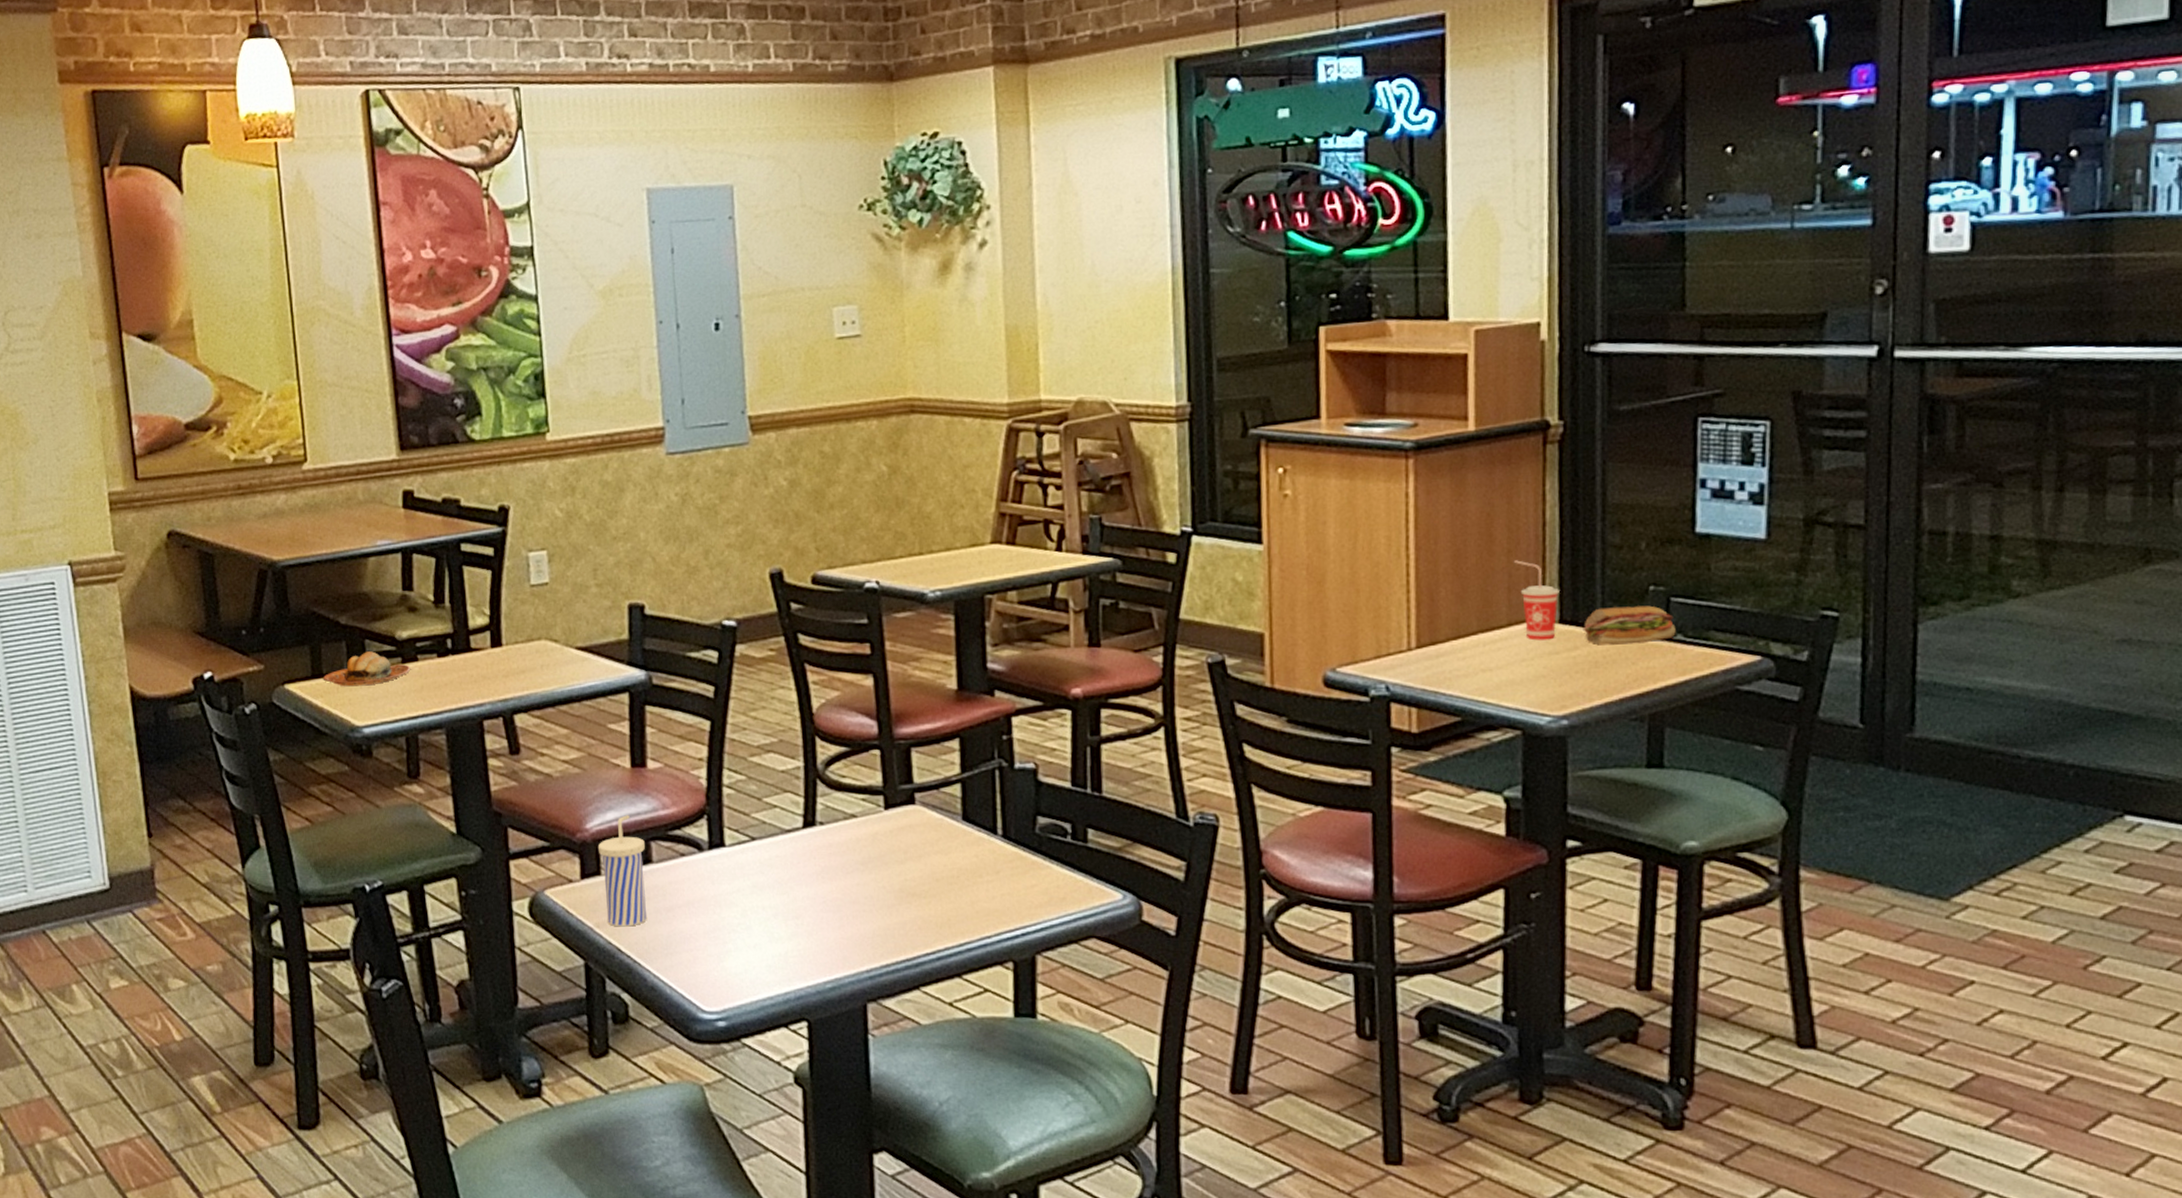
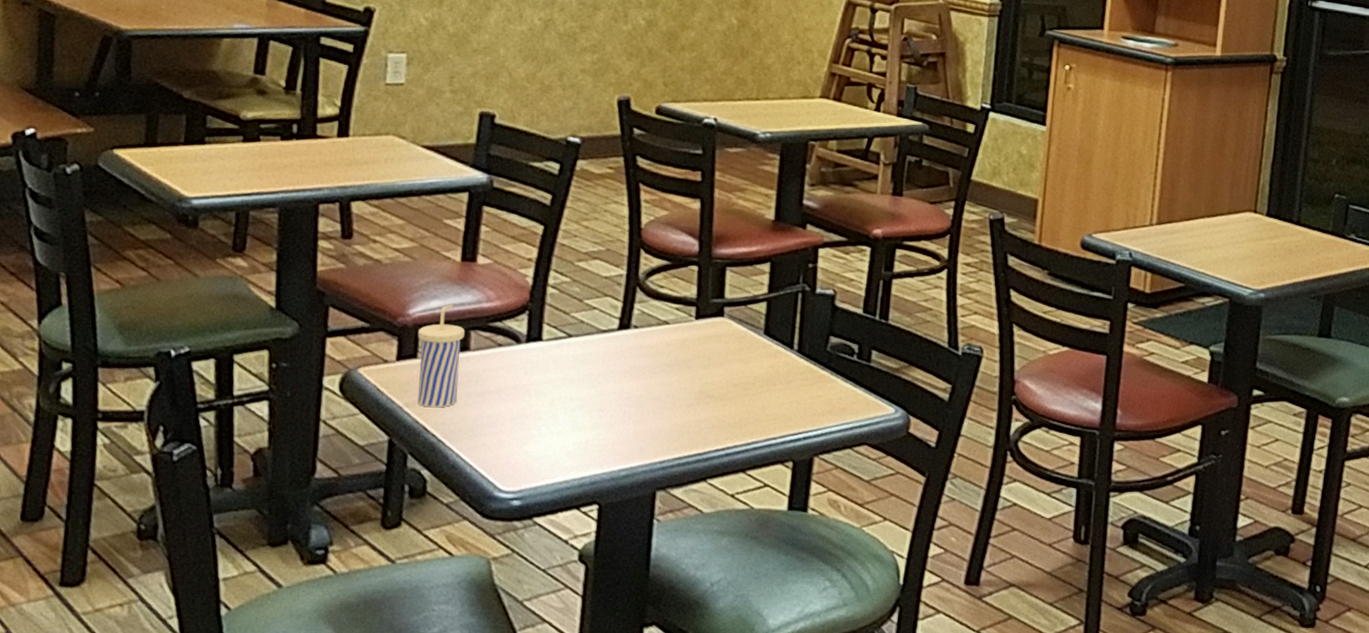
sandwich: present [322,651,411,687] -> none [156,127,251,159]
beverage cup: present [1513,560,1560,641] -> none [1238,162,1269,229]
sandwich: present [1582,605,1676,645] -> none [1283,207,1351,238]

